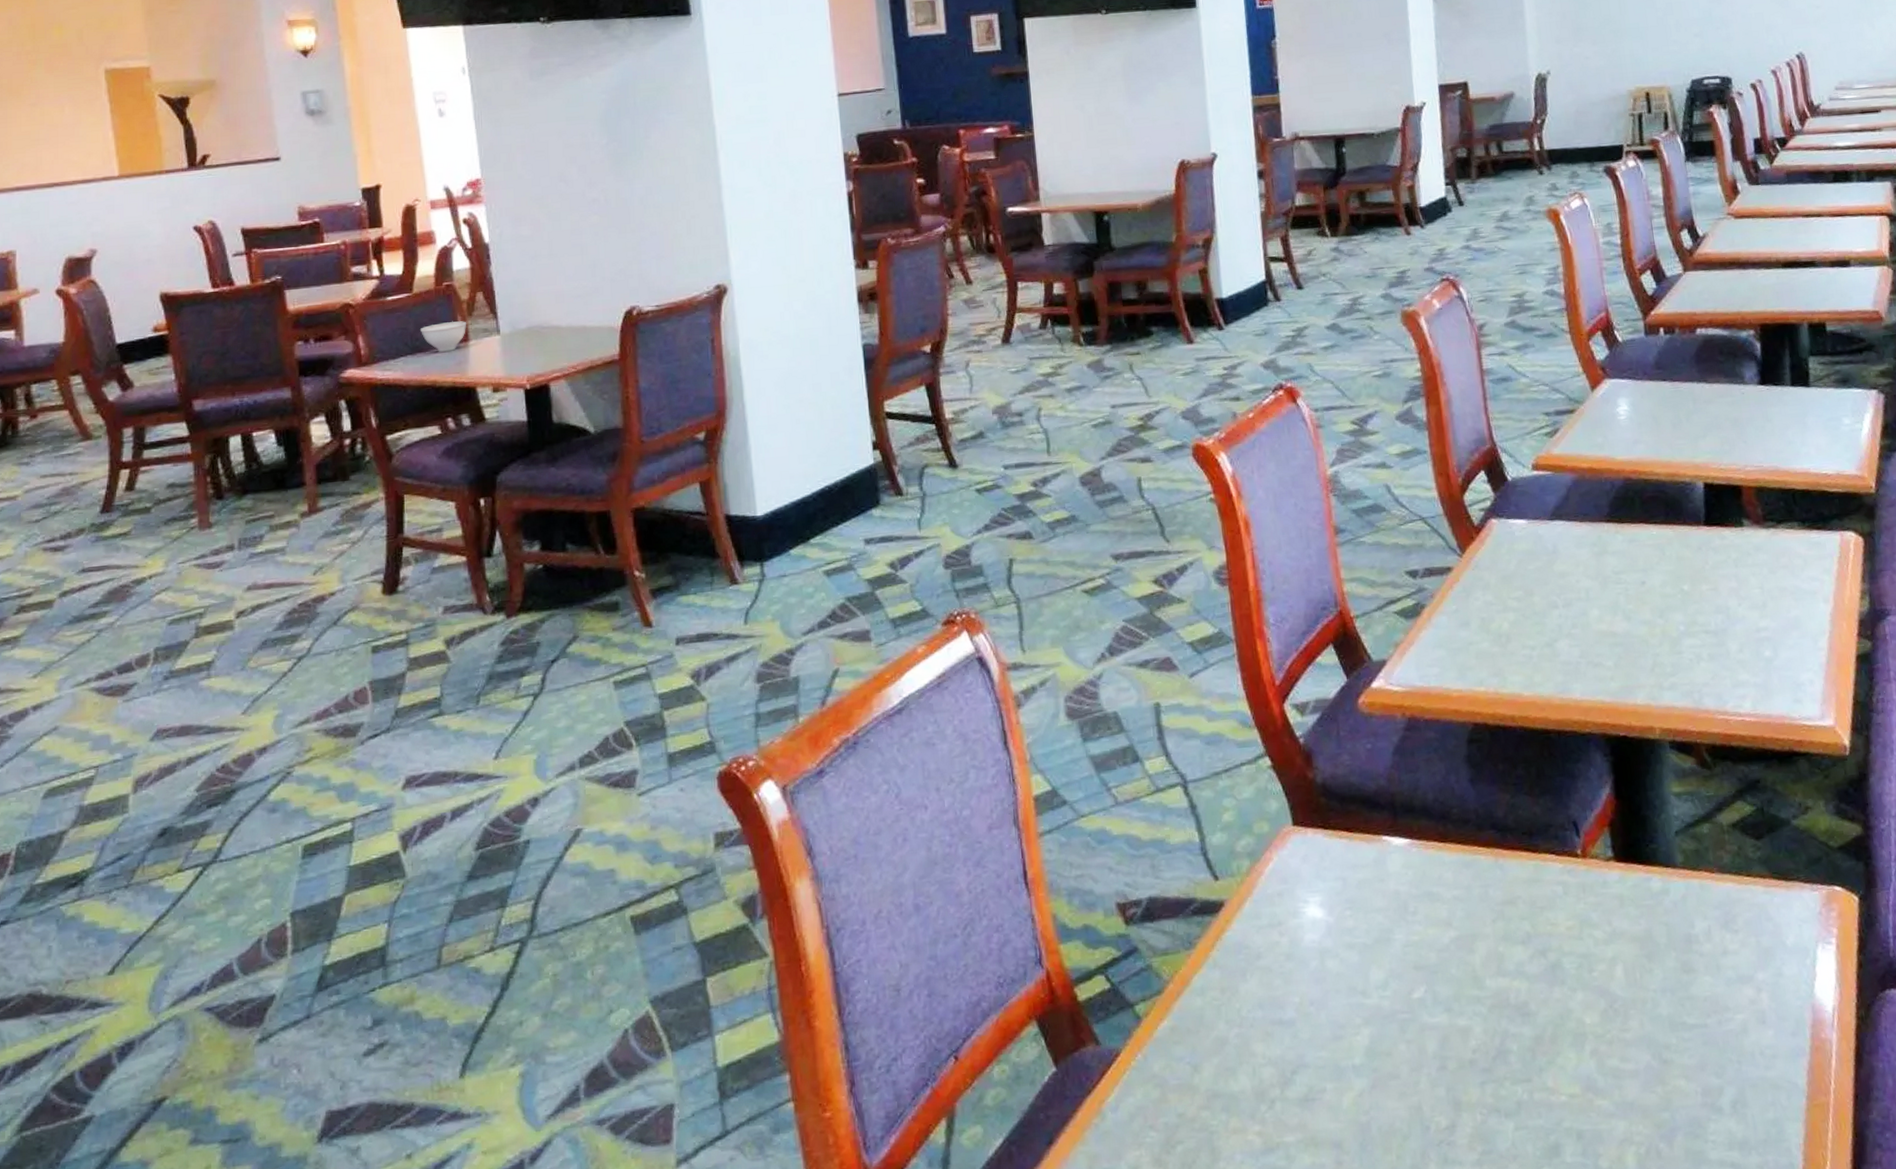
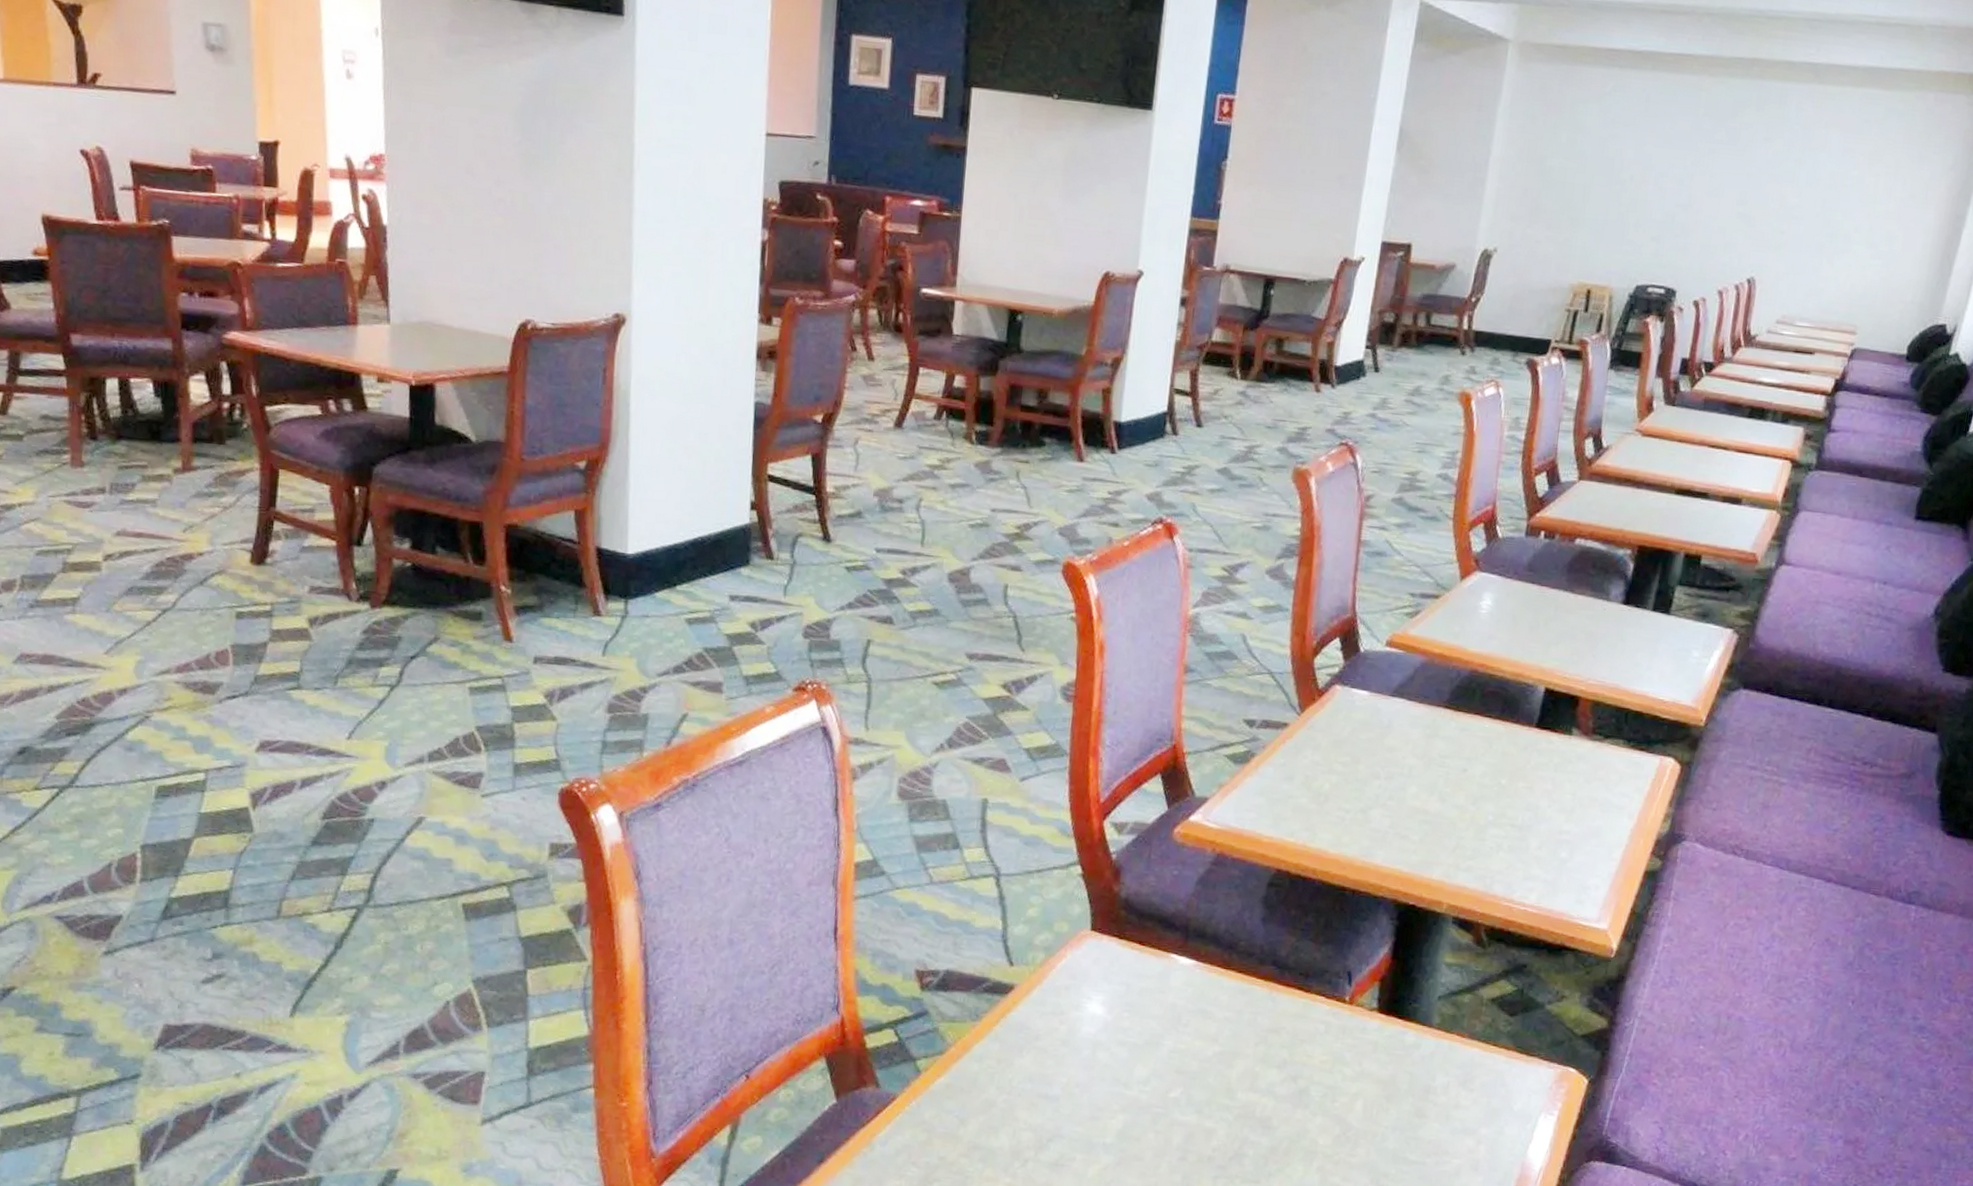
bowl: present [419,321,467,353] -> none [308,300,357,332]

